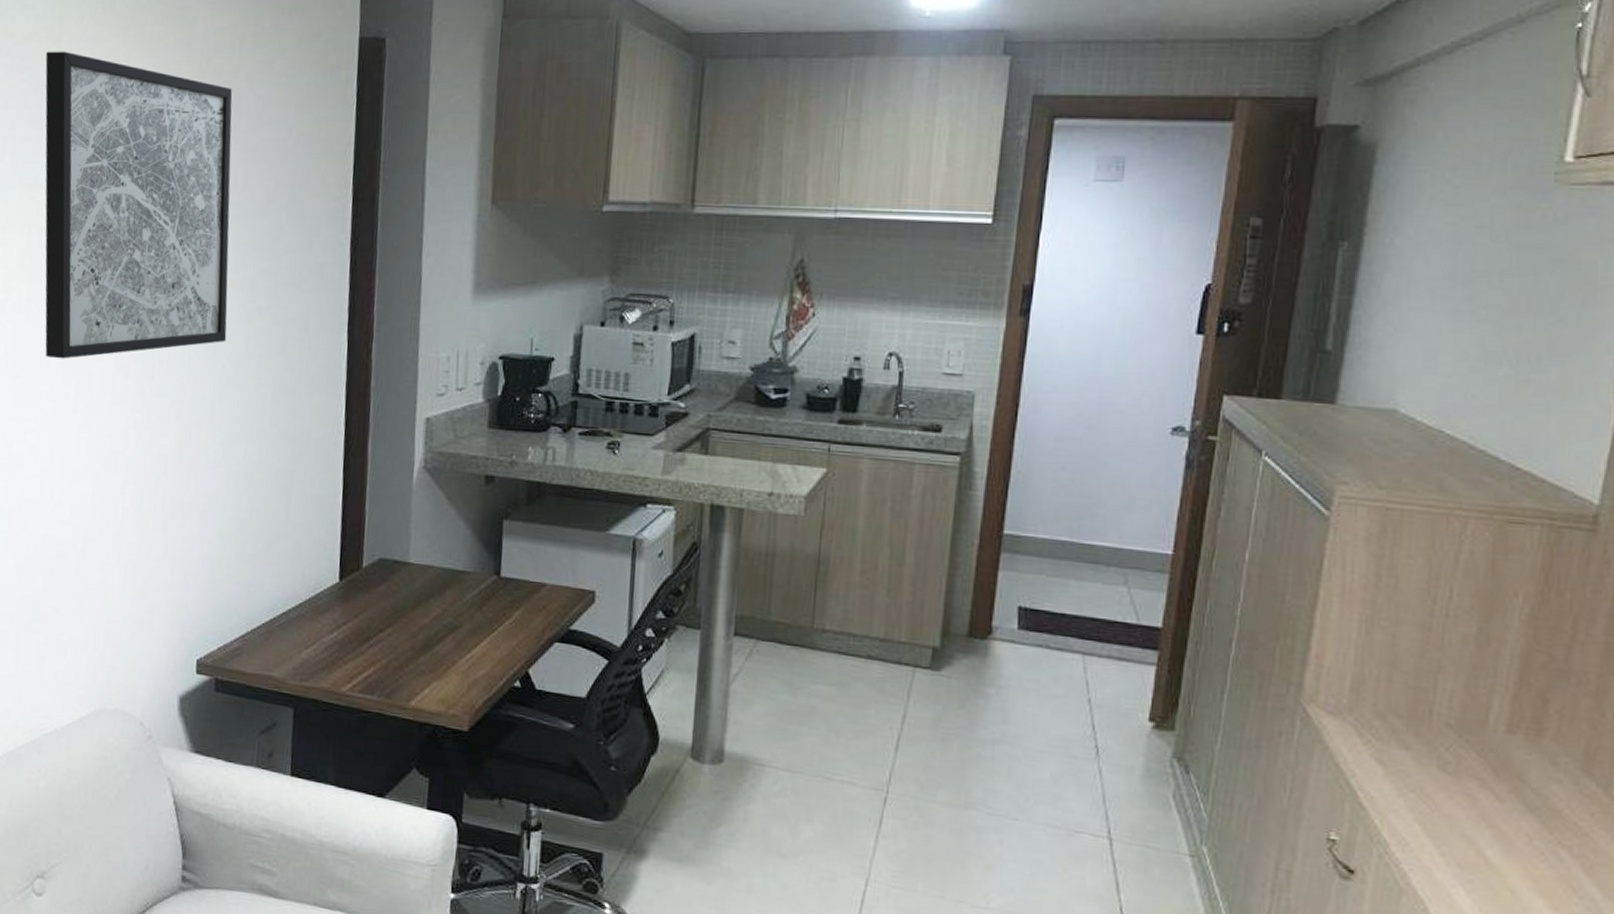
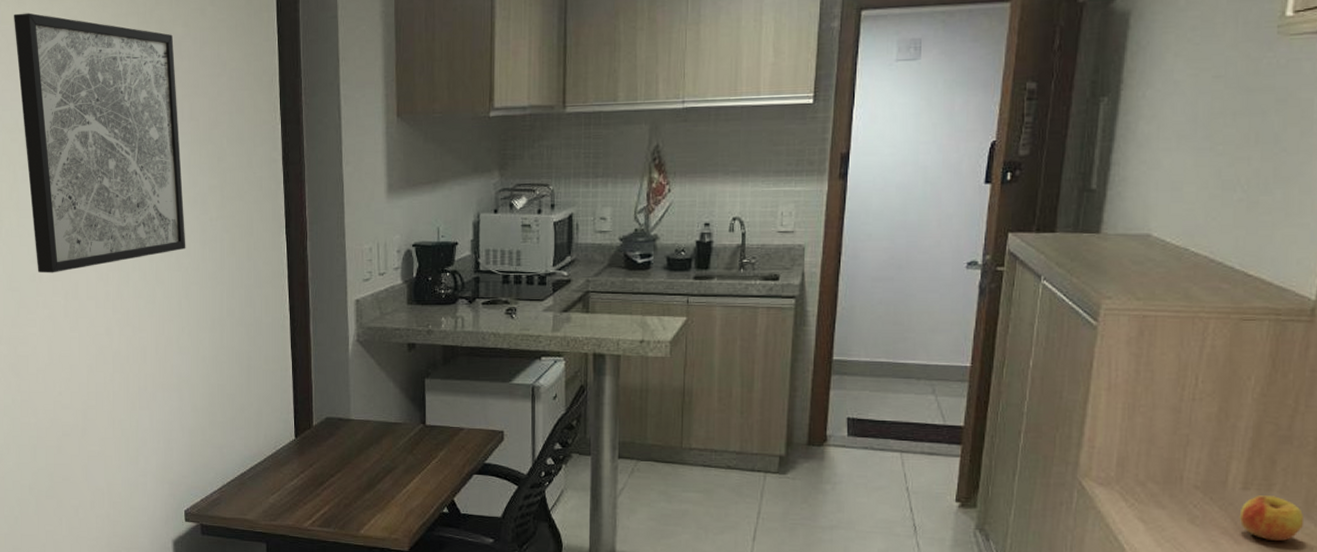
apple: none [1501,742,1582,802] -> present [1239,495,1303,542]

